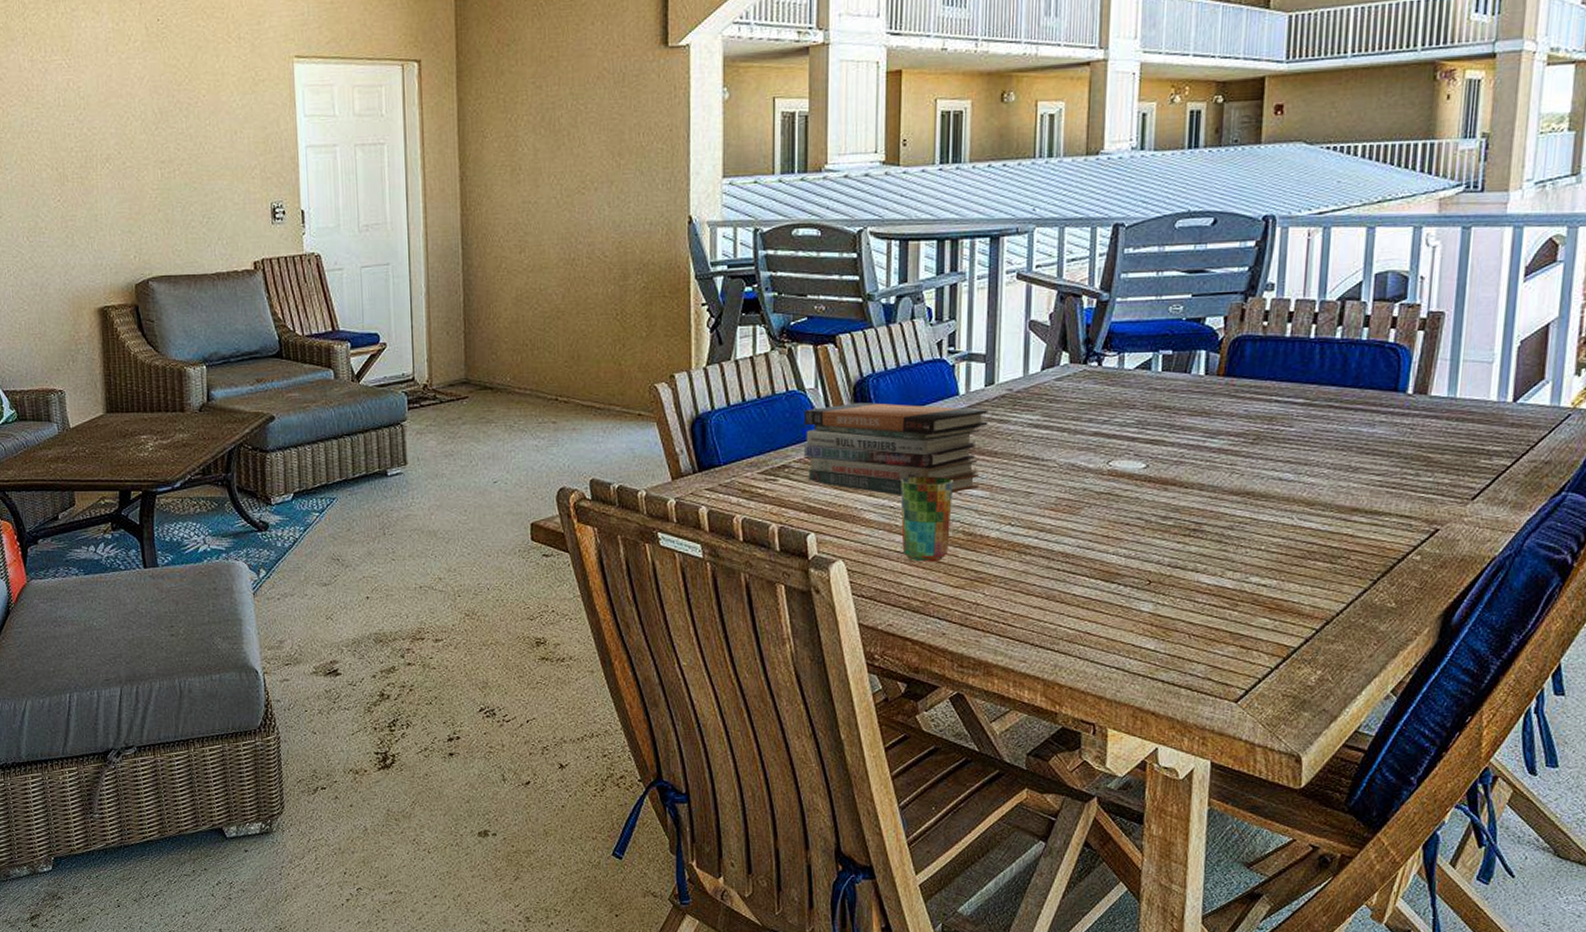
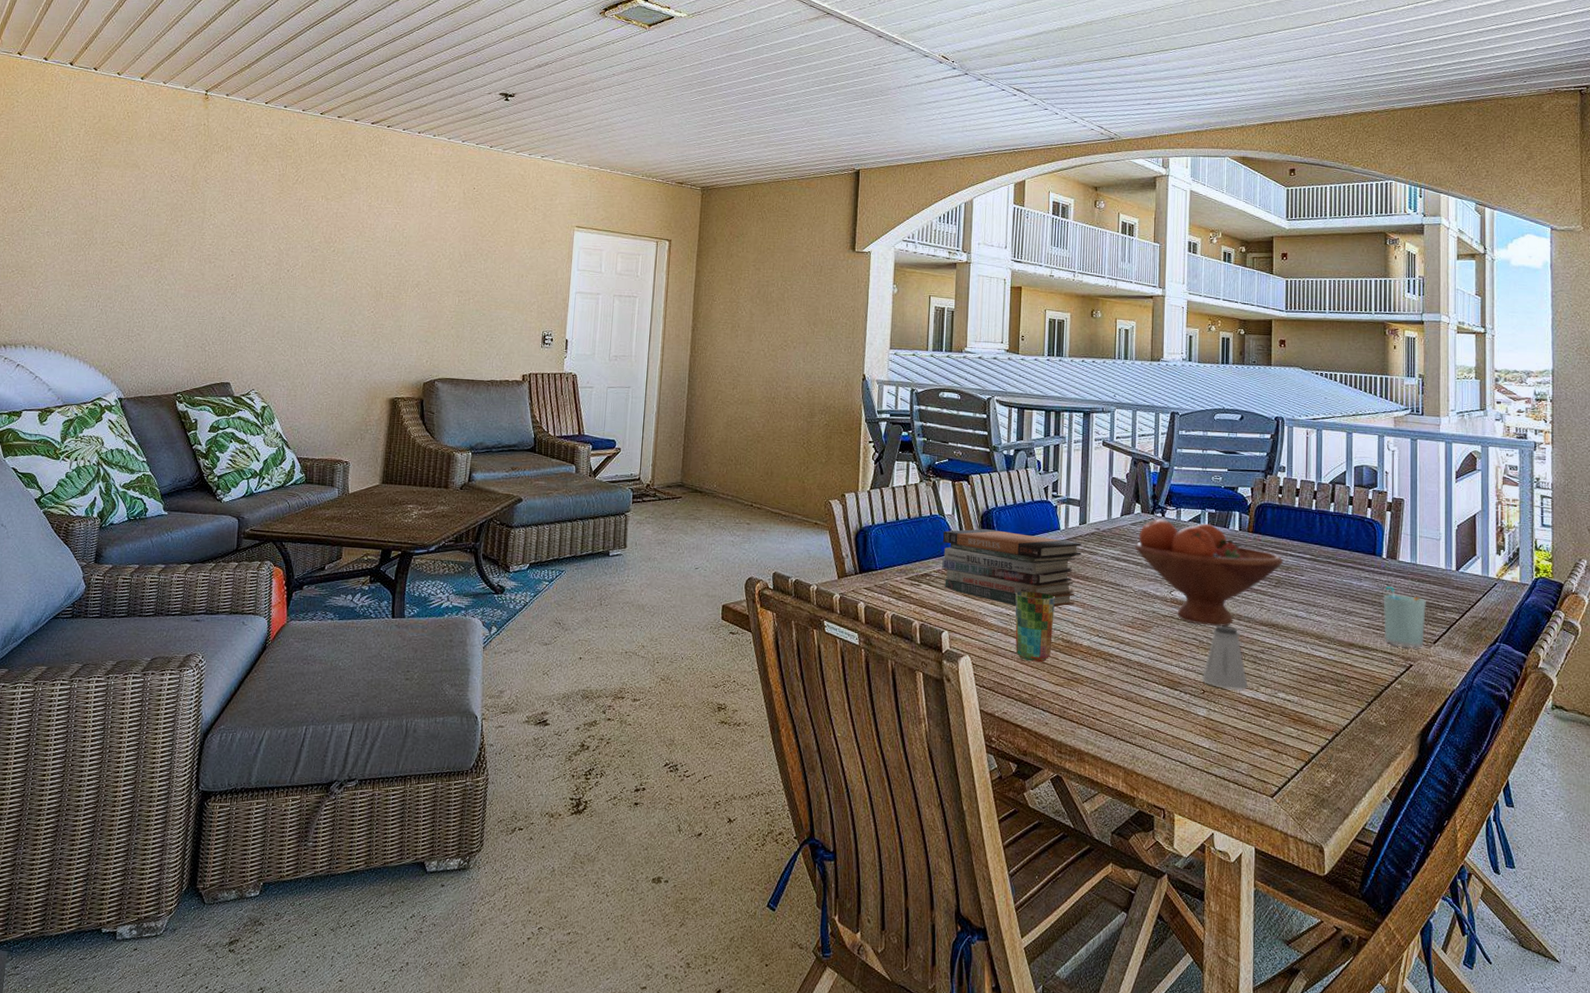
fruit bowl: none [1060,369,1266,502] -> present [1135,518,1284,627]
saltshaker: none [1148,498,1210,577] -> present [1202,625,1248,690]
cup: none [1402,431,1466,509] -> present [1384,586,1426,649]

